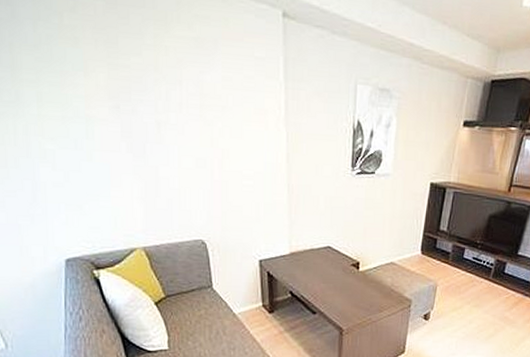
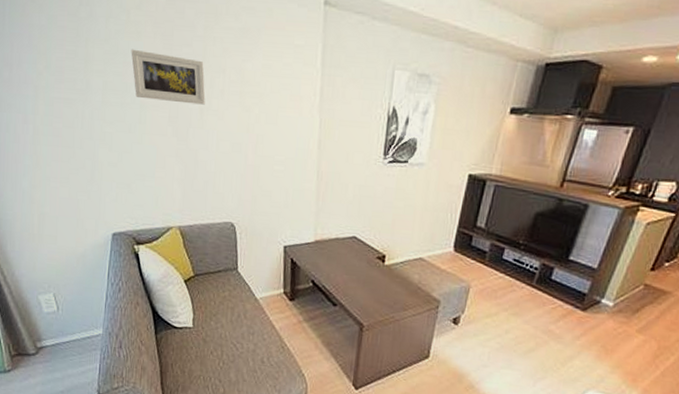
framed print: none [68,56,162,119] -> present [131,49,206,105]

